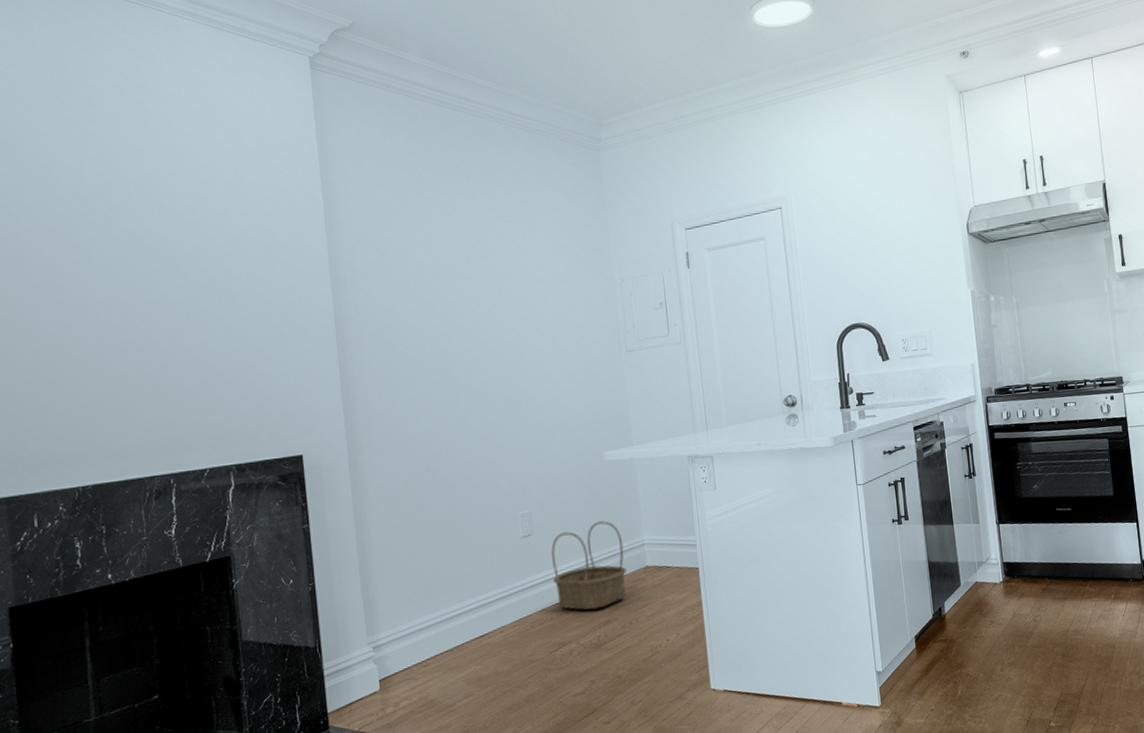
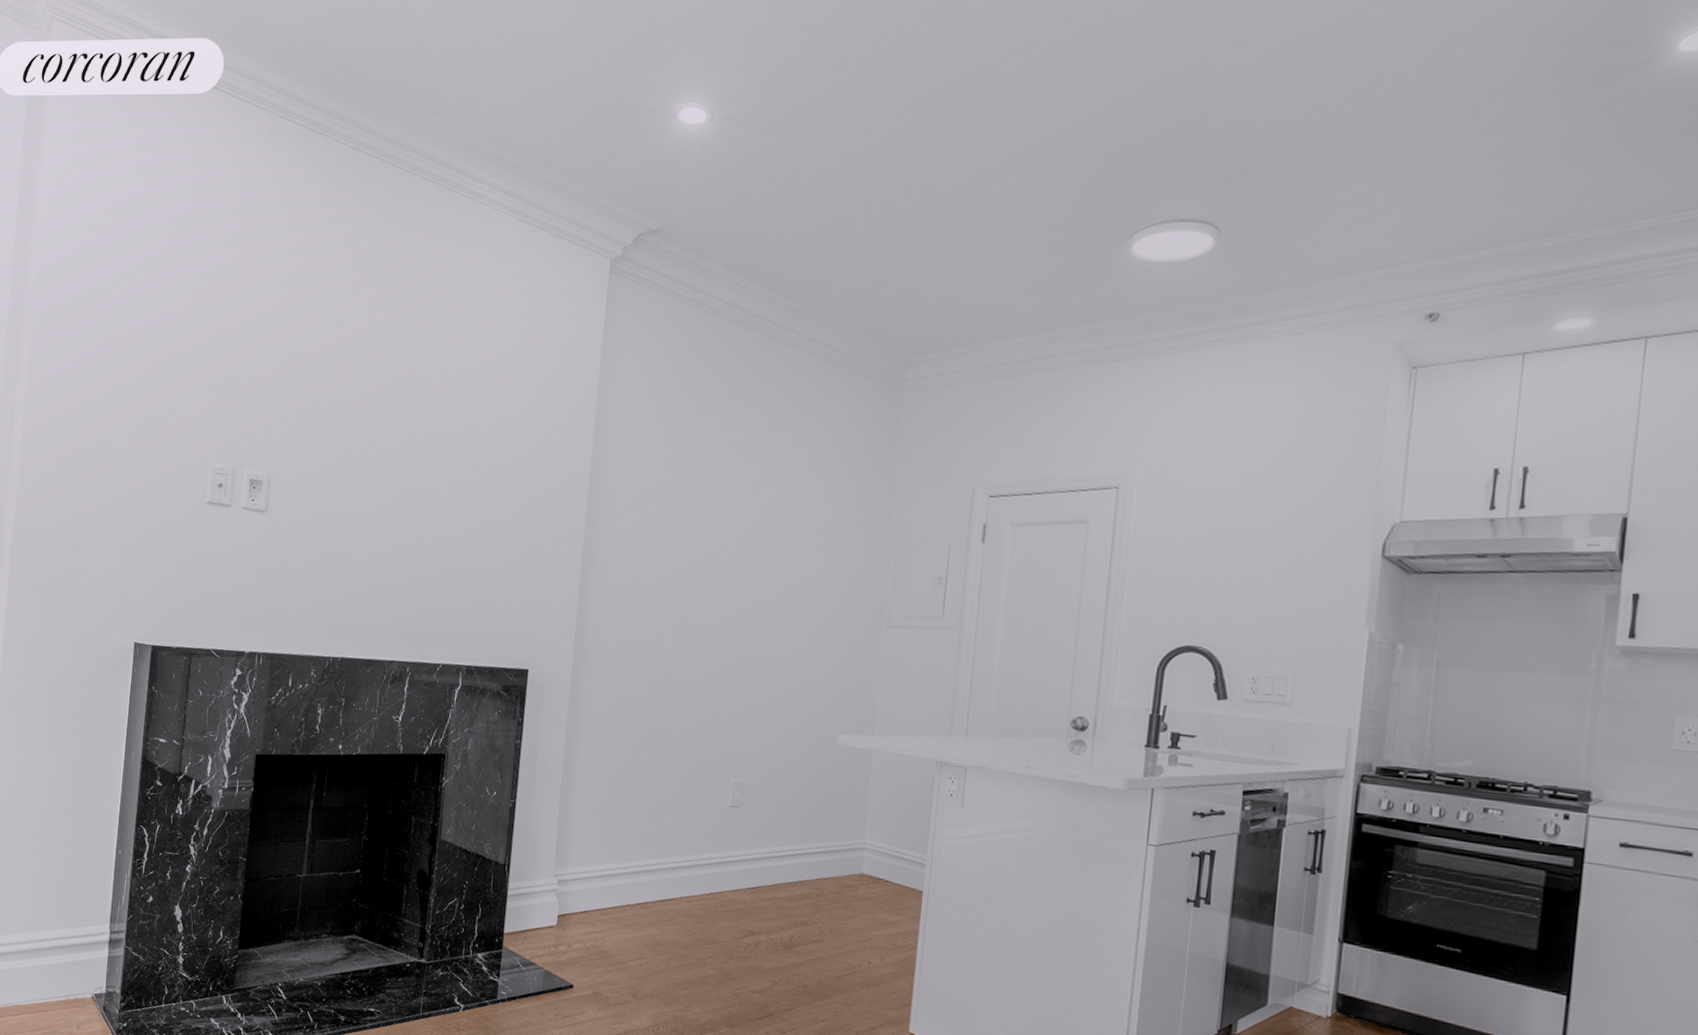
basket: present [551,520,627,610] -> none [754,809,840,906]

